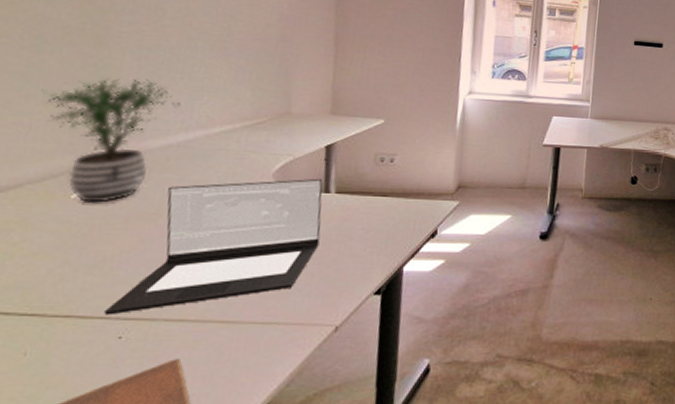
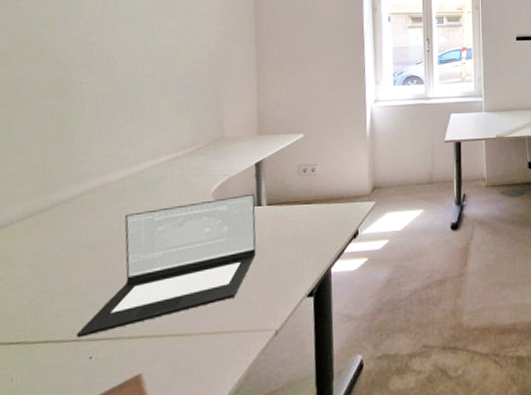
potted plant: present [41,78,181,203] -> none [19,121,132,236]

